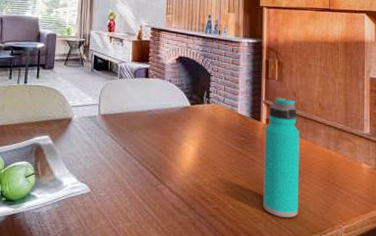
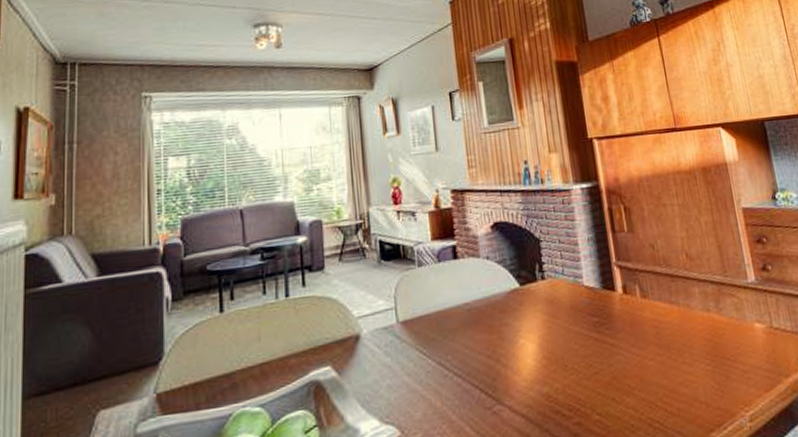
water bottle: present [263,97,300,218] -> none [622,253,687,418]

